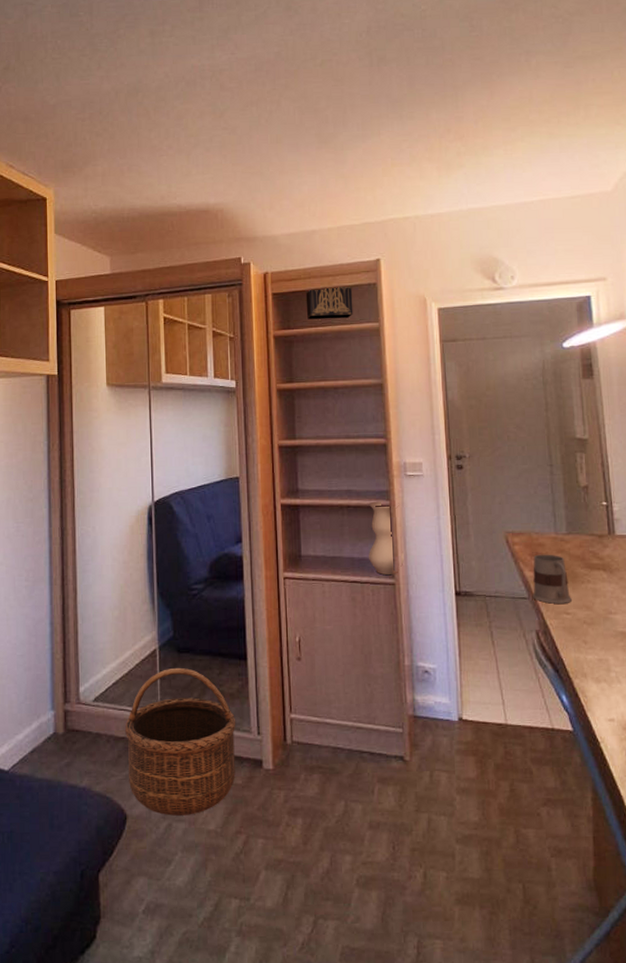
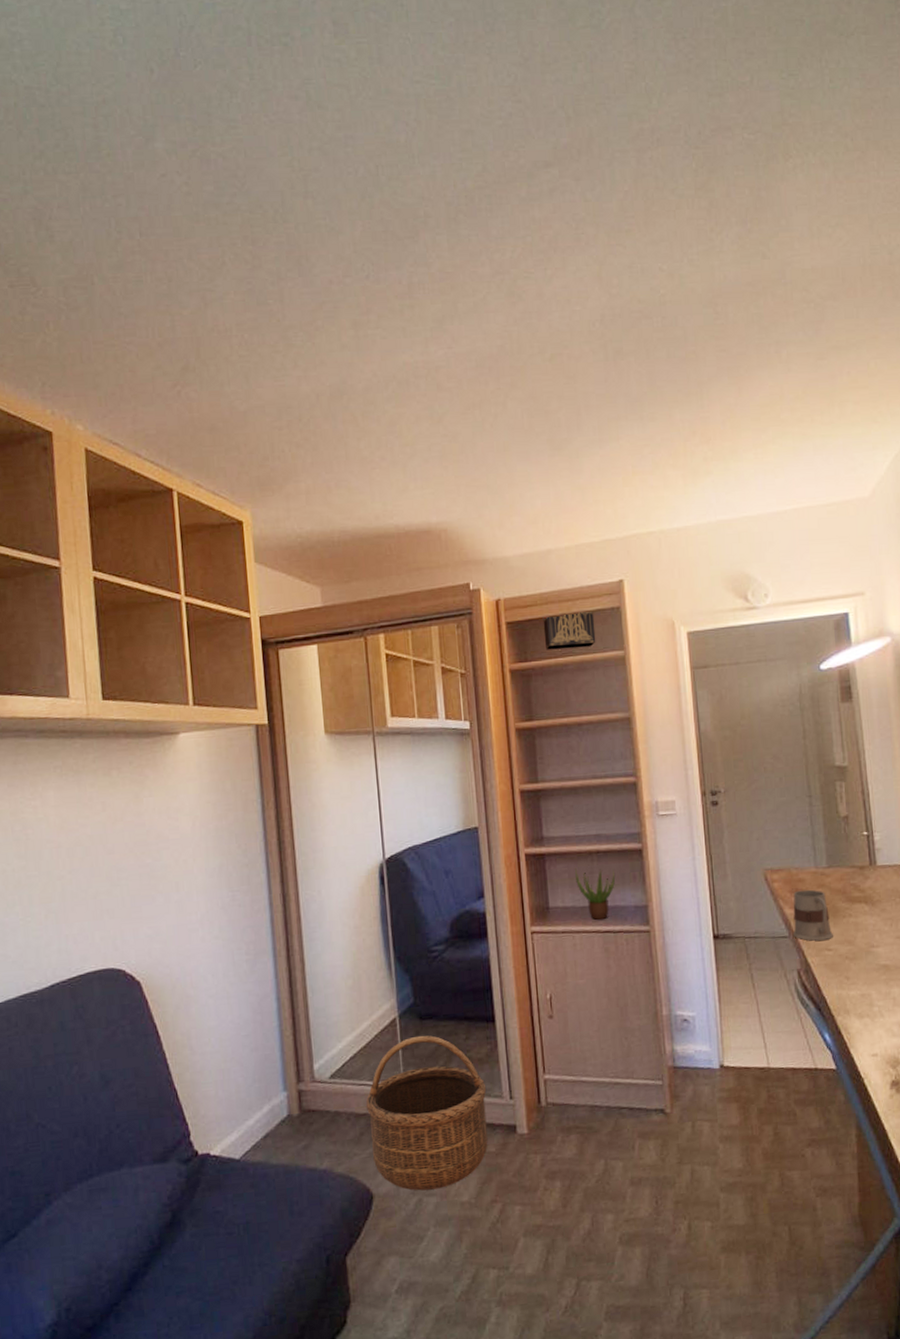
potted plant: none [327,519,364,571] -> present [575,867,616,921]
vase: present [368,501,405,576] -> none [619,844,660,923]

